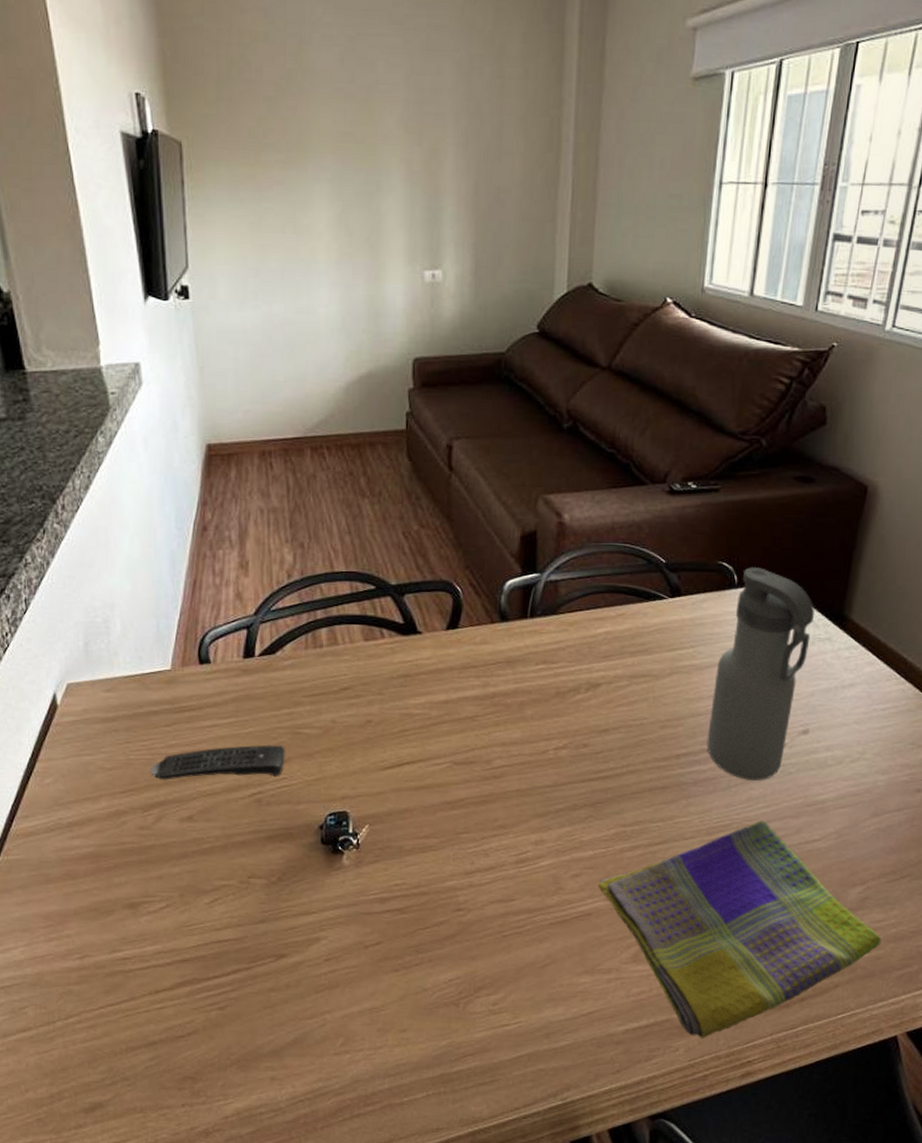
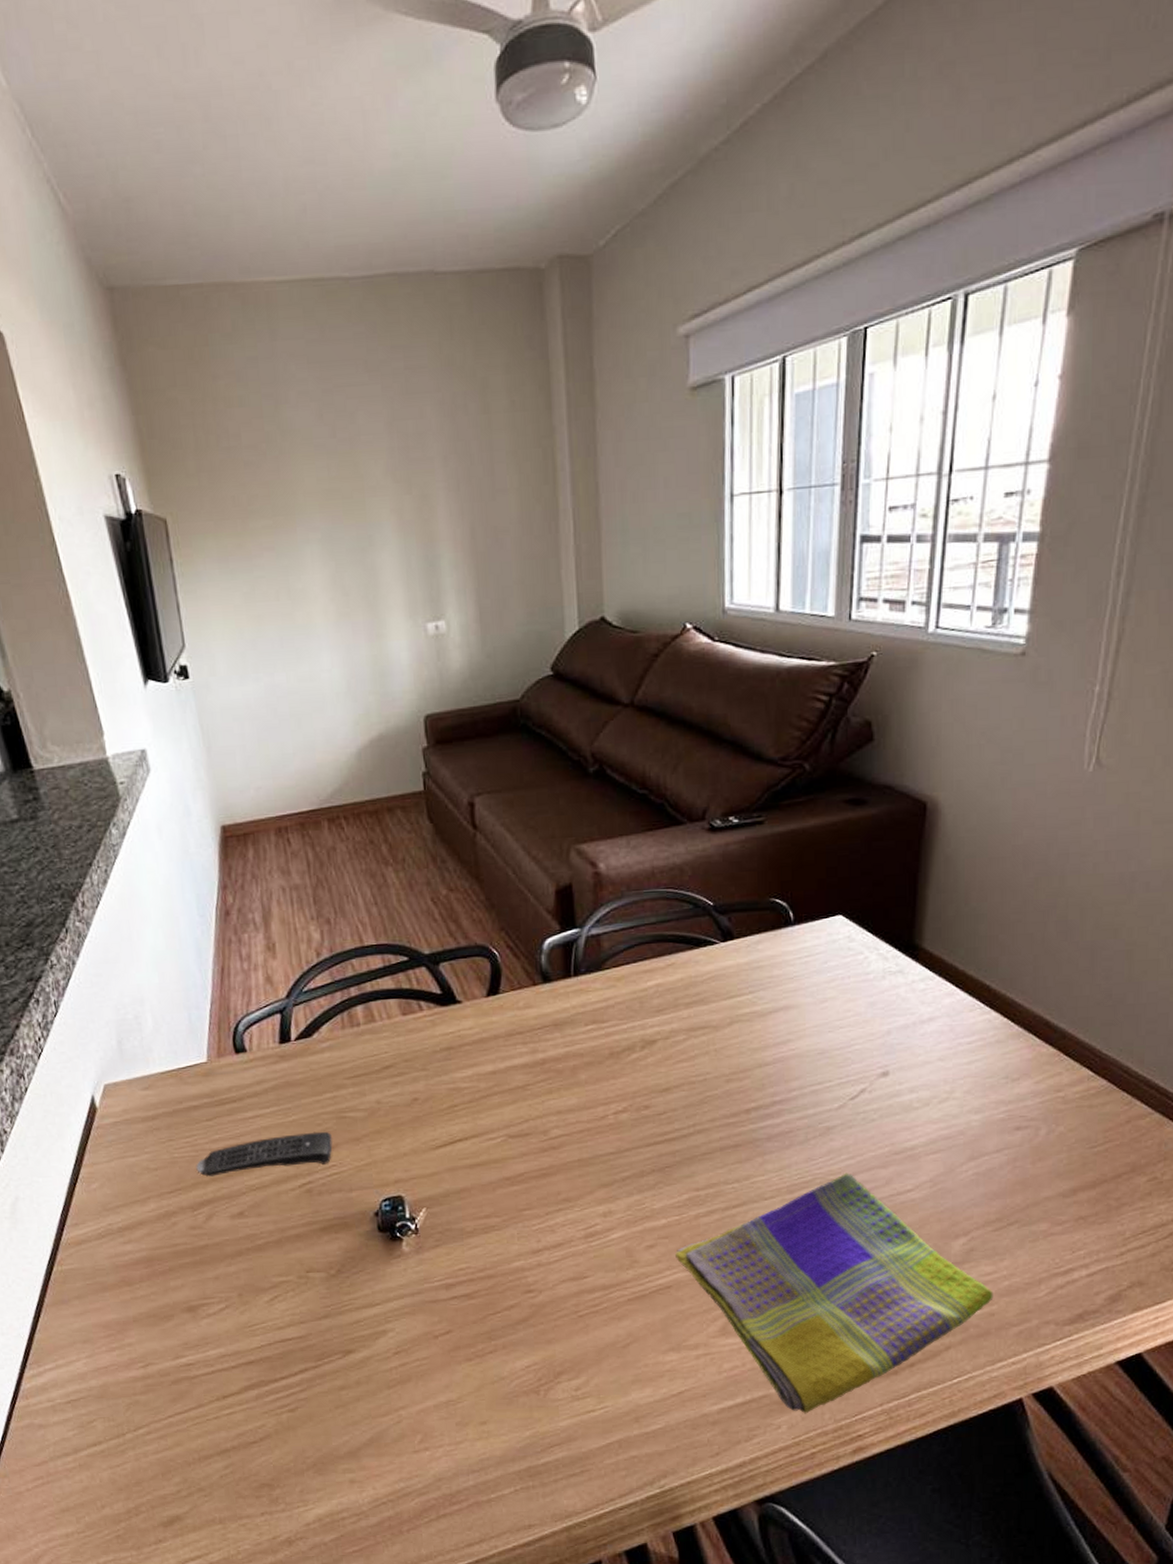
water bottle: present [706,566,814,780] -> none [777,900,881,1131]

